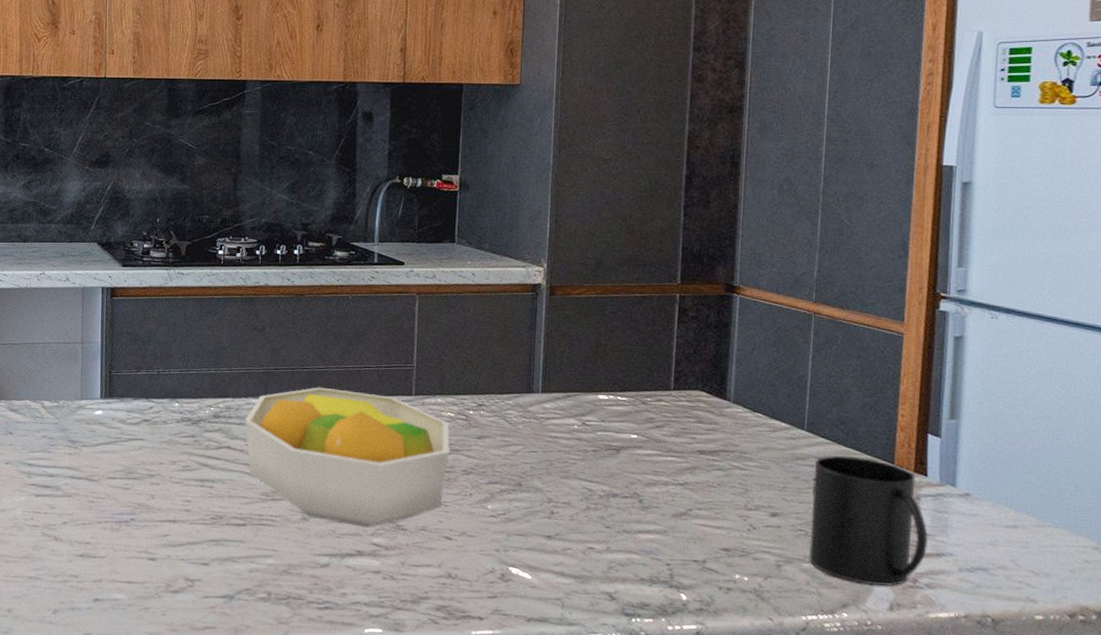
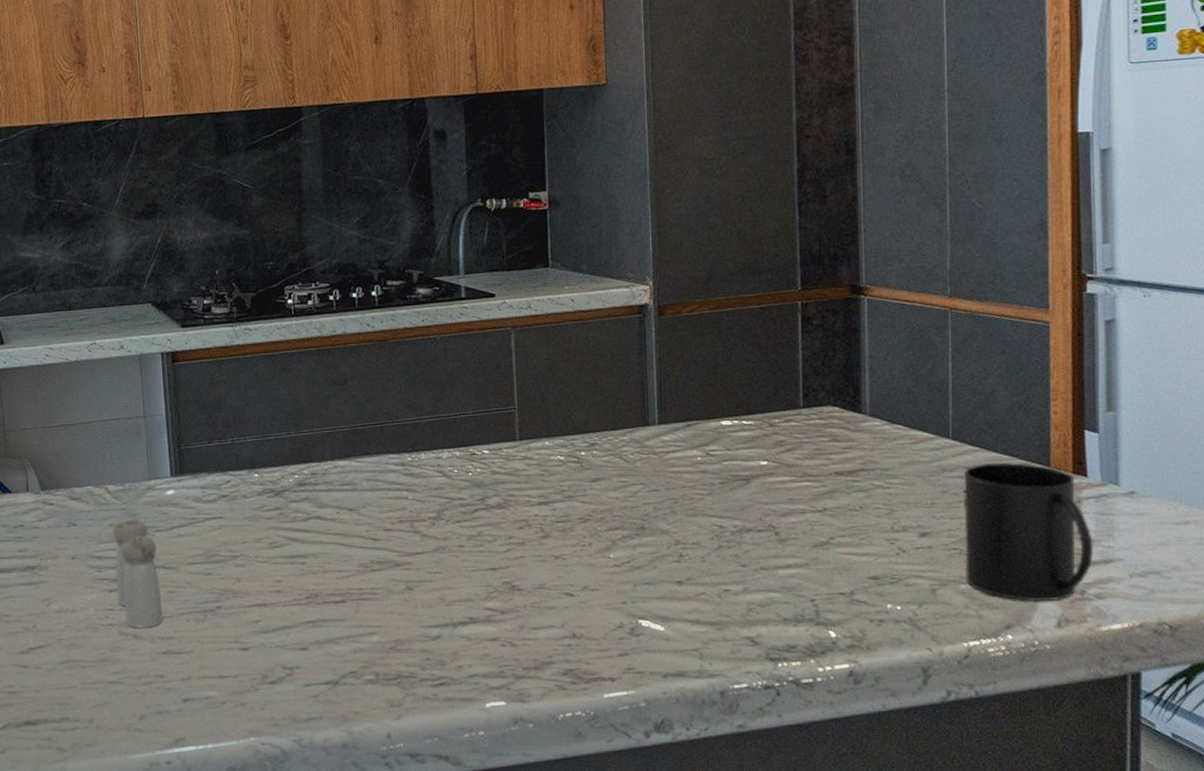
salt and pepper shaker: none [43,433,83,532] -> present [112,519,163,628]
fruit bowl: present [245,387,450,528] -> none [334,441,563,591]

